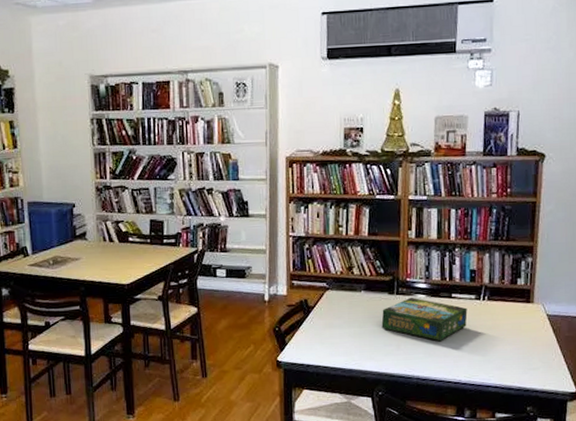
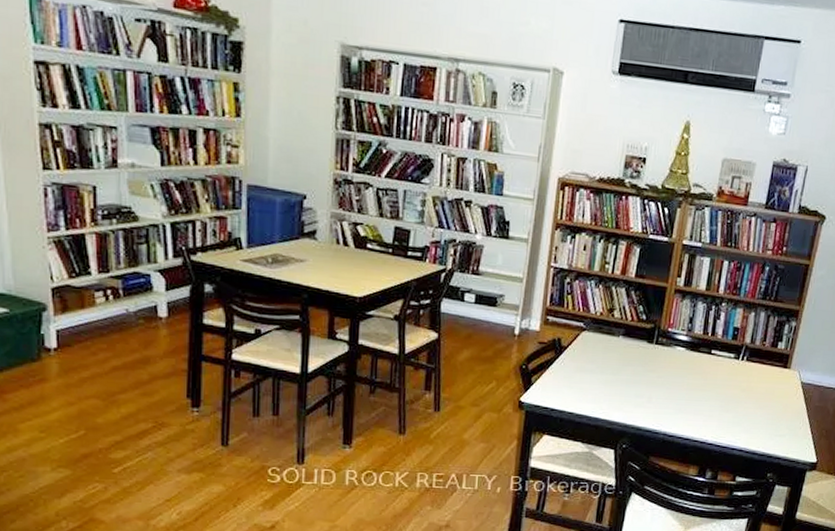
board game: present [381,298,468,342] -> none [635,349,725,399]

